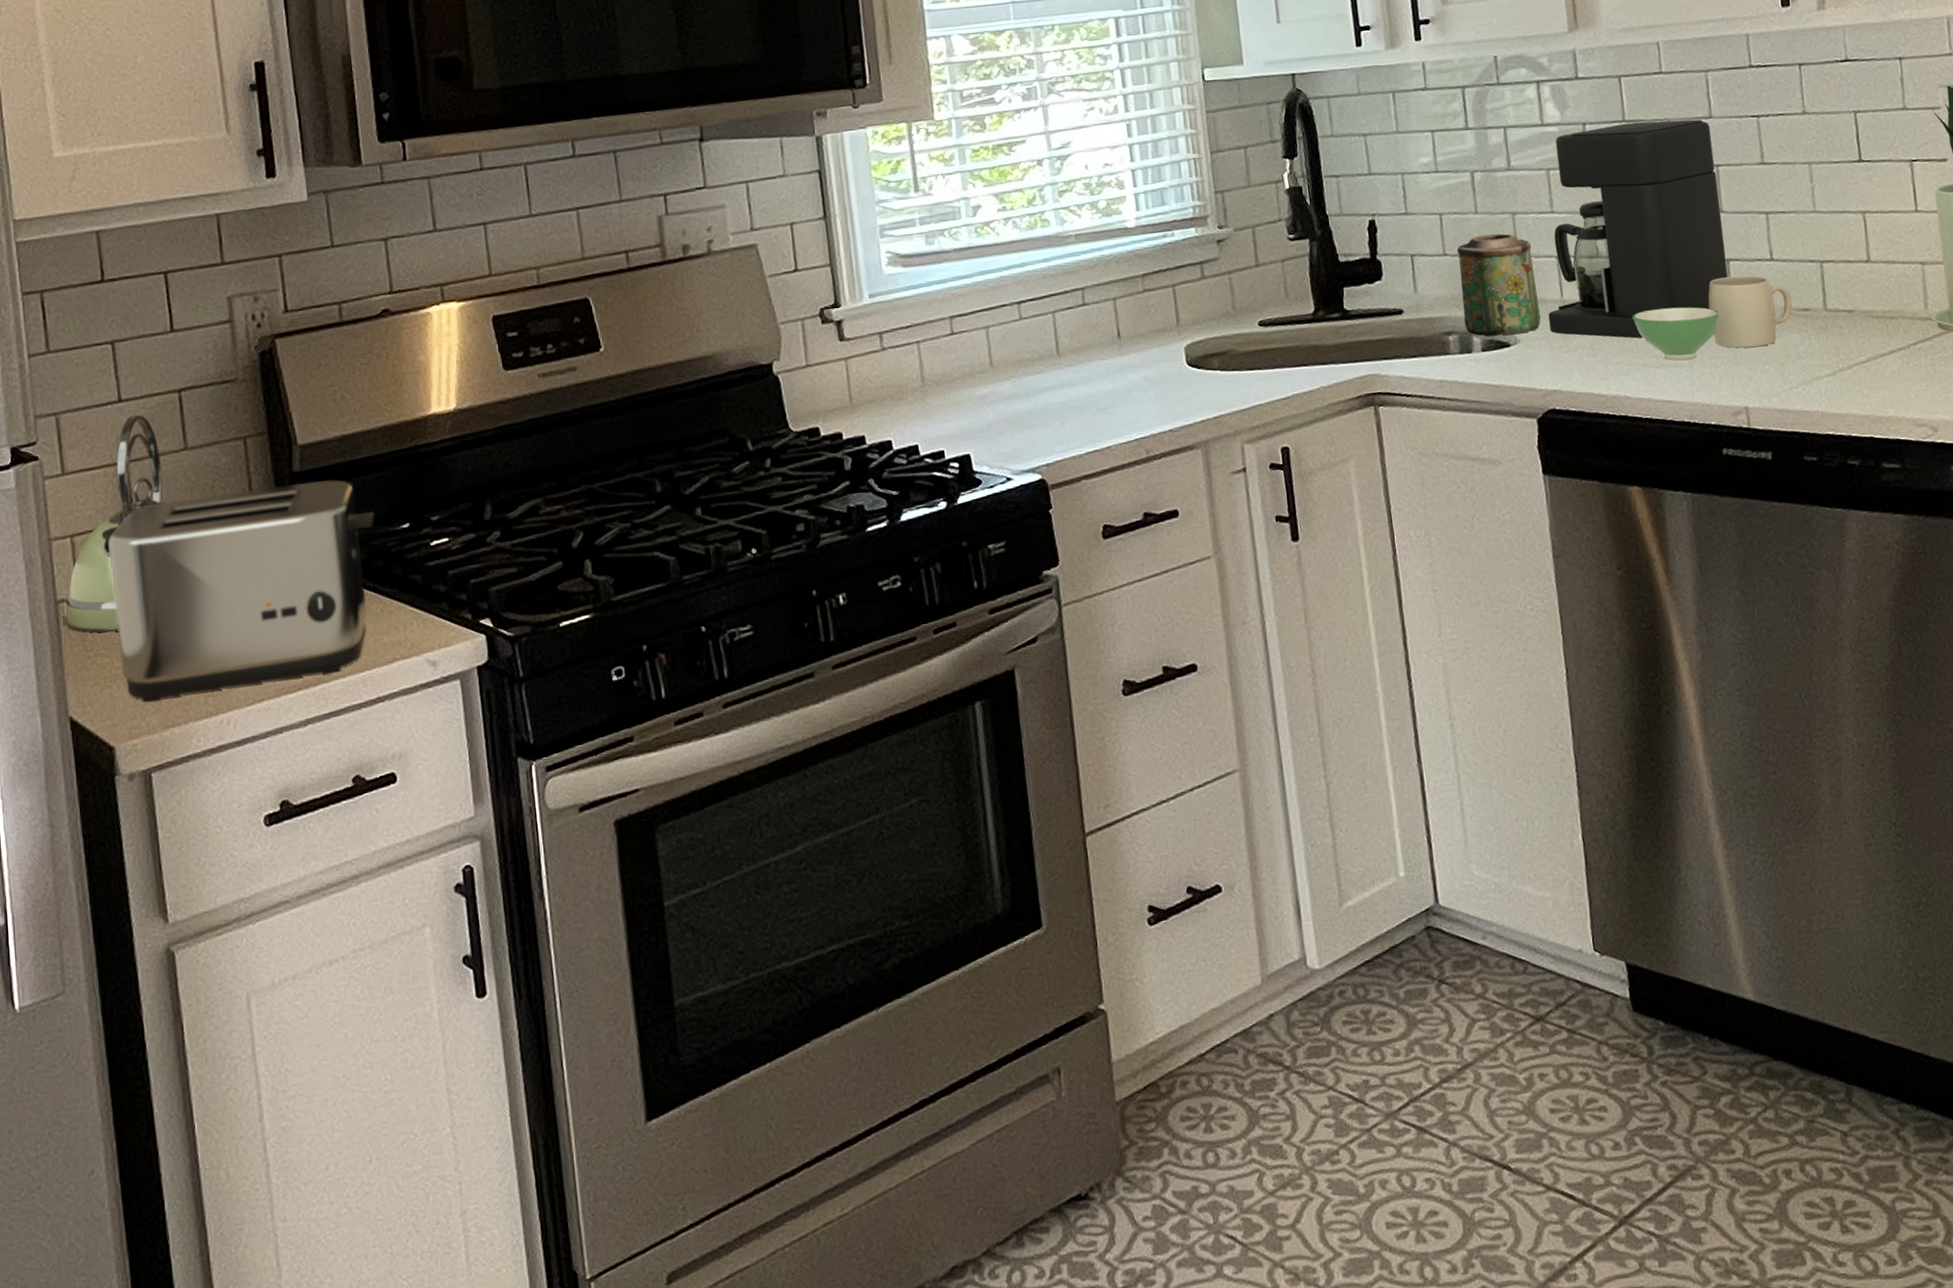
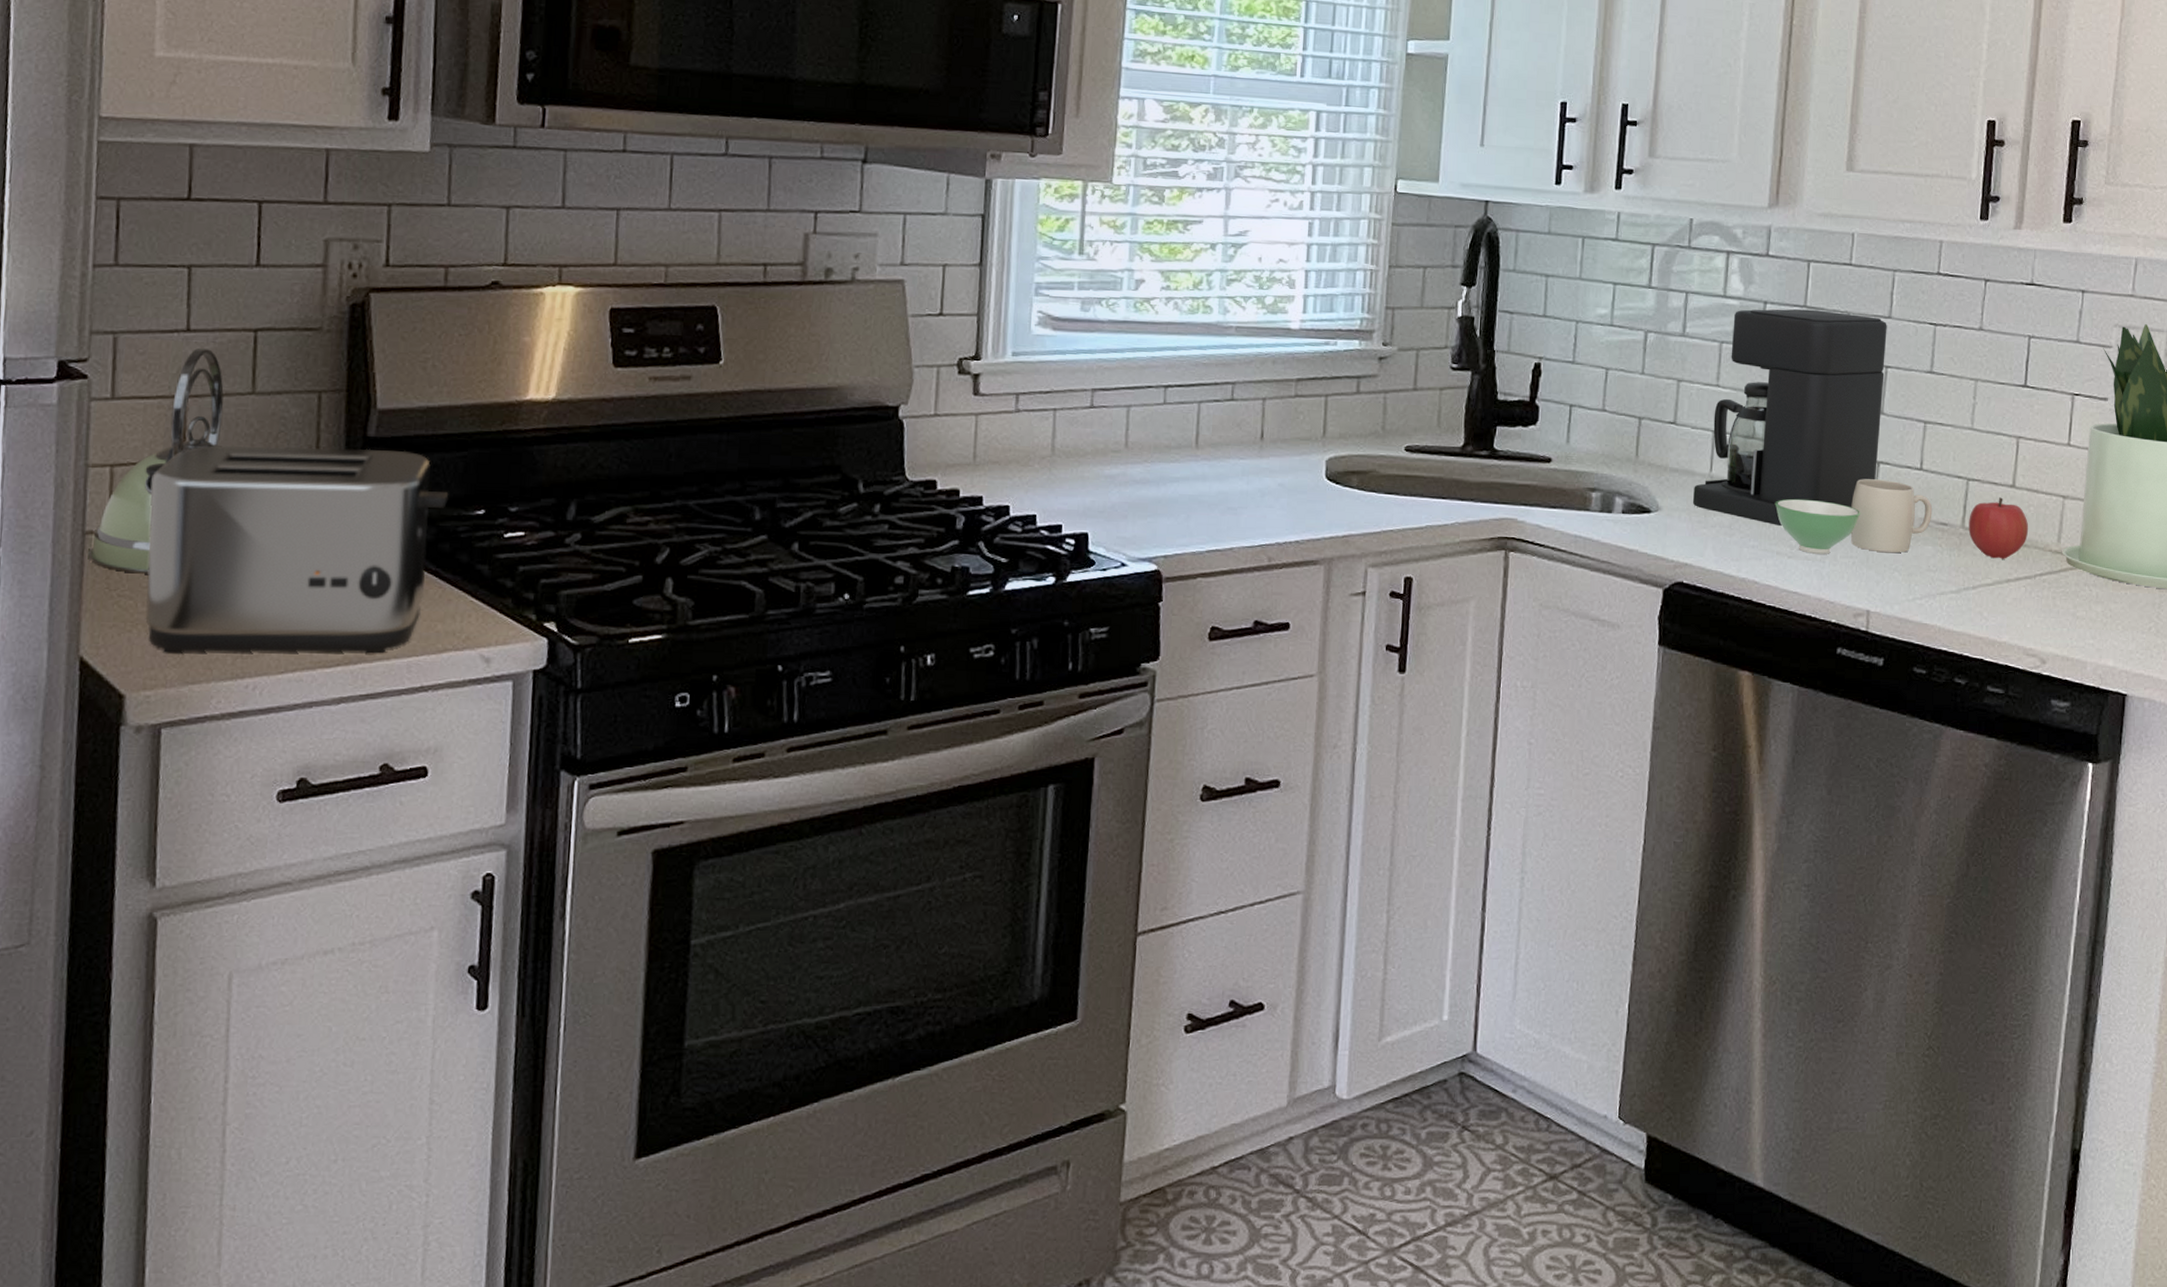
canister: present [1457,233,1541,336] -> none [1610,396,1691,501]
fruit: none [1830,274,1893,336] -> present [1968,497,2029,559]

